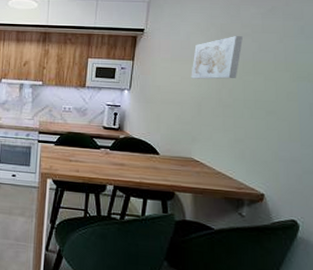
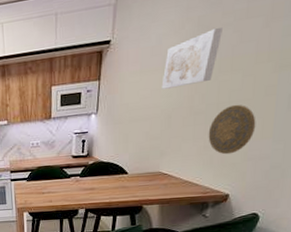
decorative plate: none [237,104,283,152] -> present [208,104,256,155]

